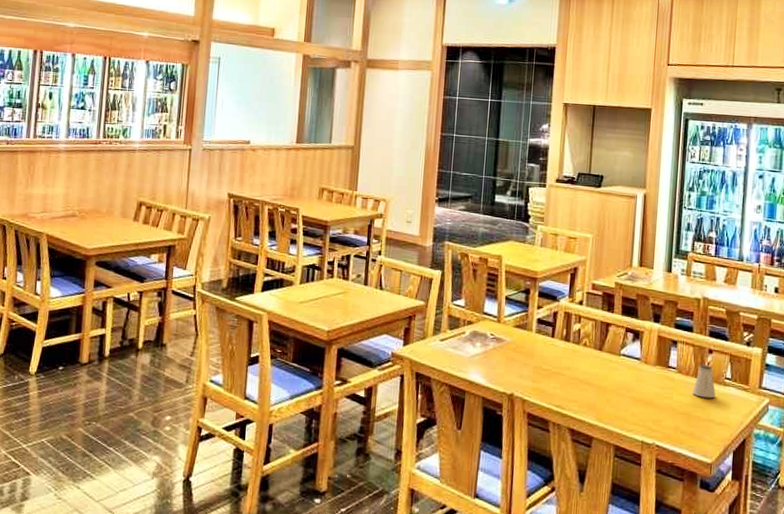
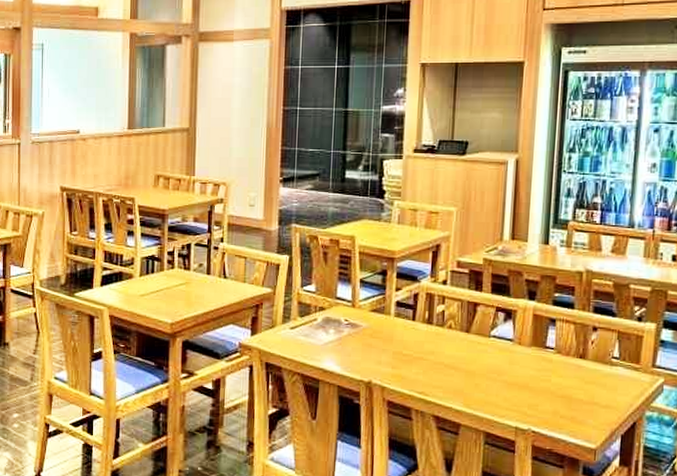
saltshaker: present [693,364,716,398] -> none [574,343,601,380]

